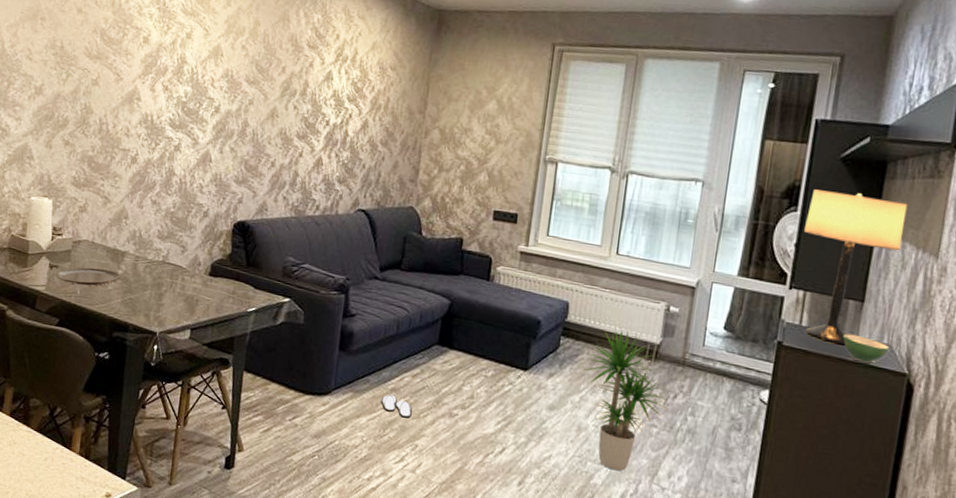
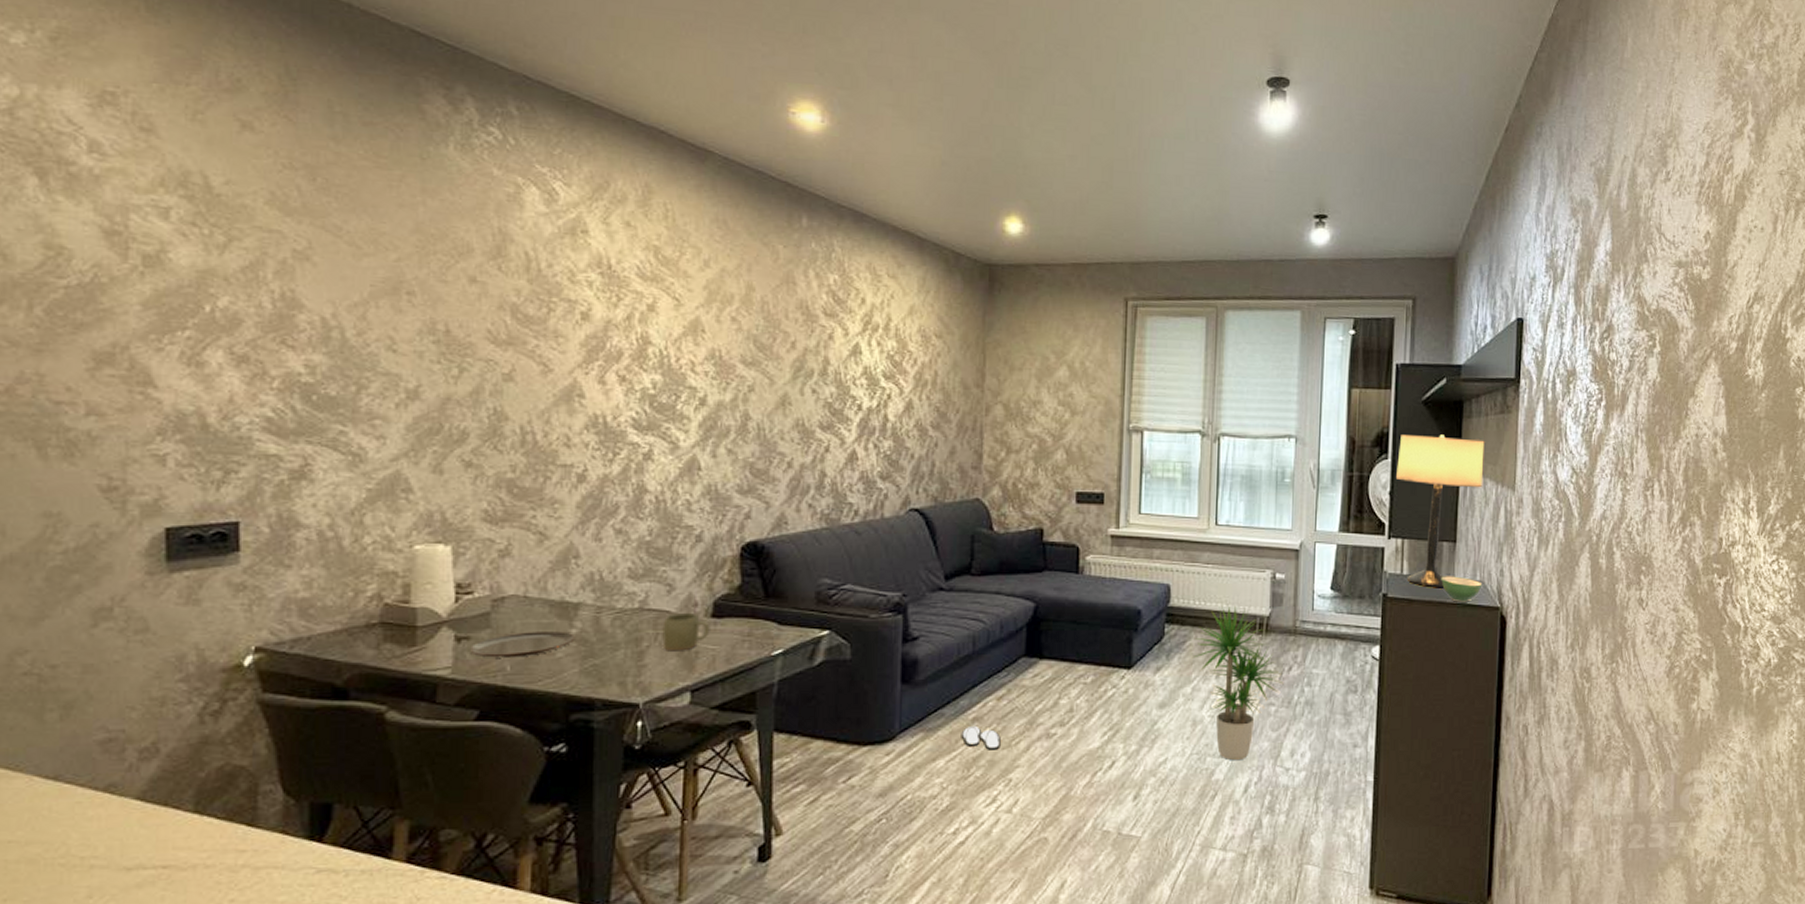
mug: none [175,268,208,298] -> present [662,612,710,651]

